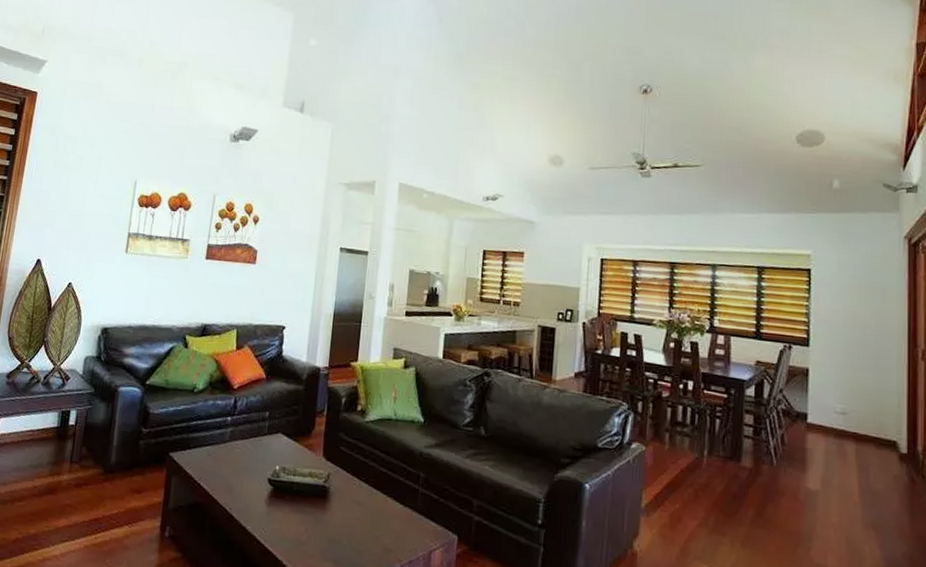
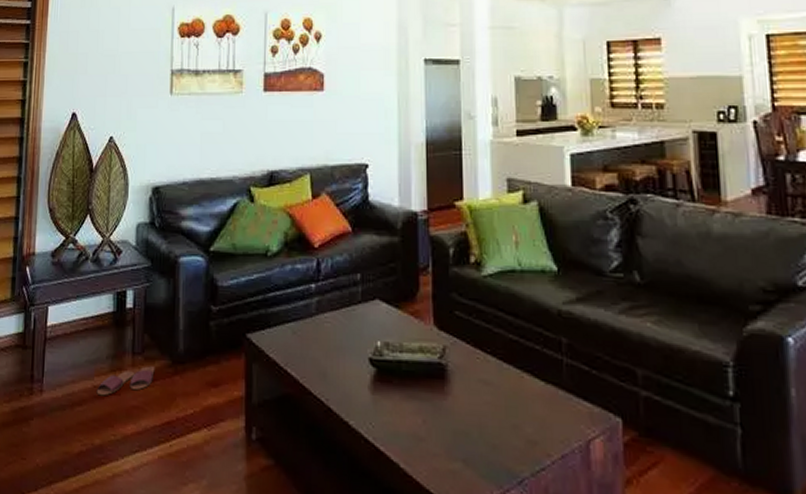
slippers: none [36,473,89,495] -> present [96,366,155,396]

